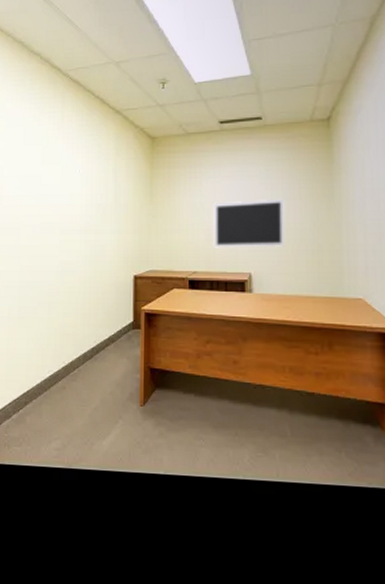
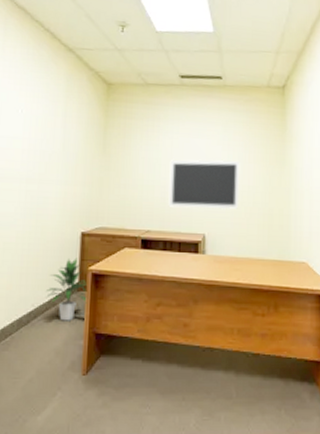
indoor plant: none [106,299,143,357] -> present [46,258,89,321]

